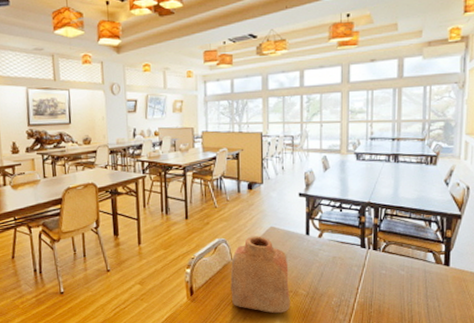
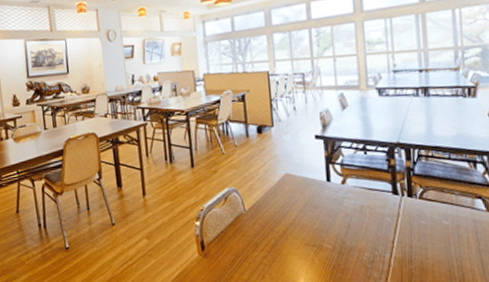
vase: present [230,236,290,314] -> none [244,184,315,271]

